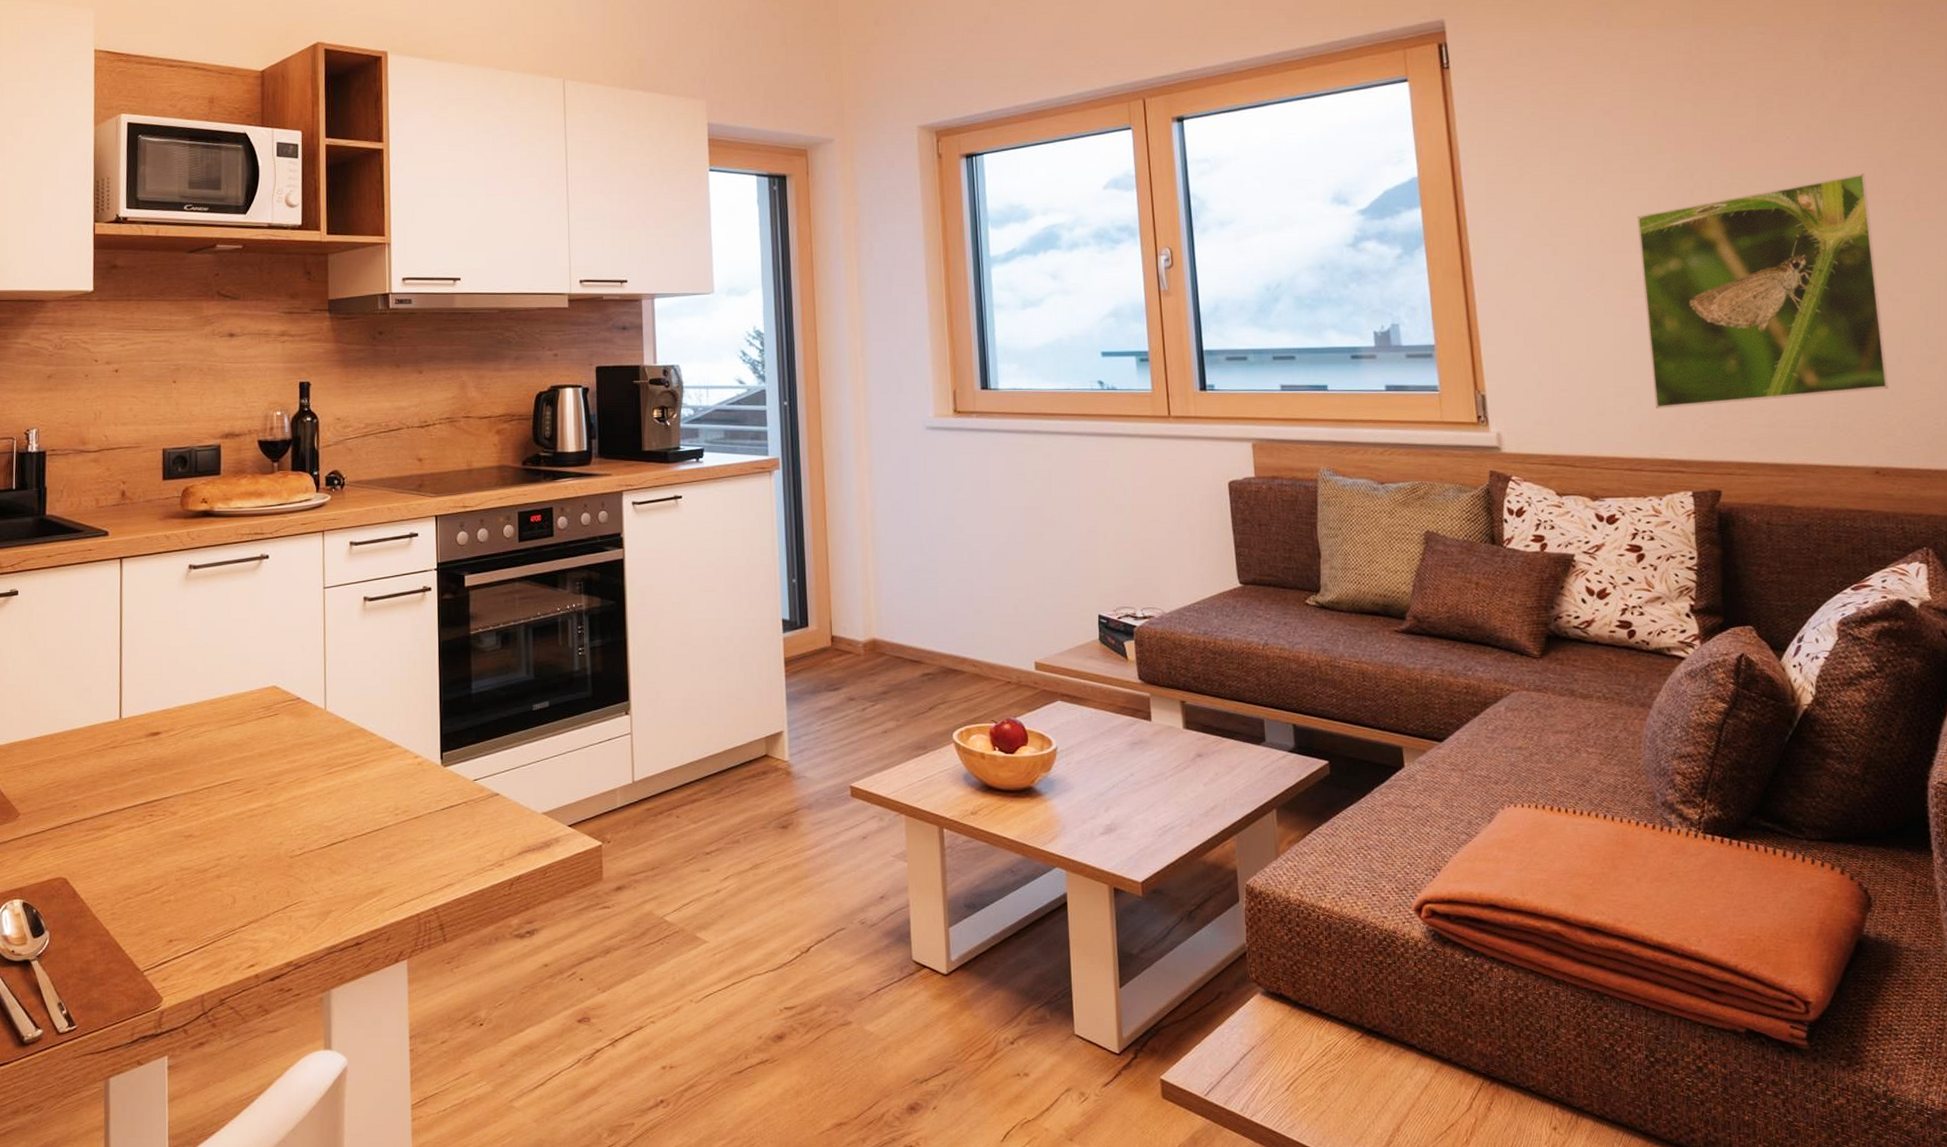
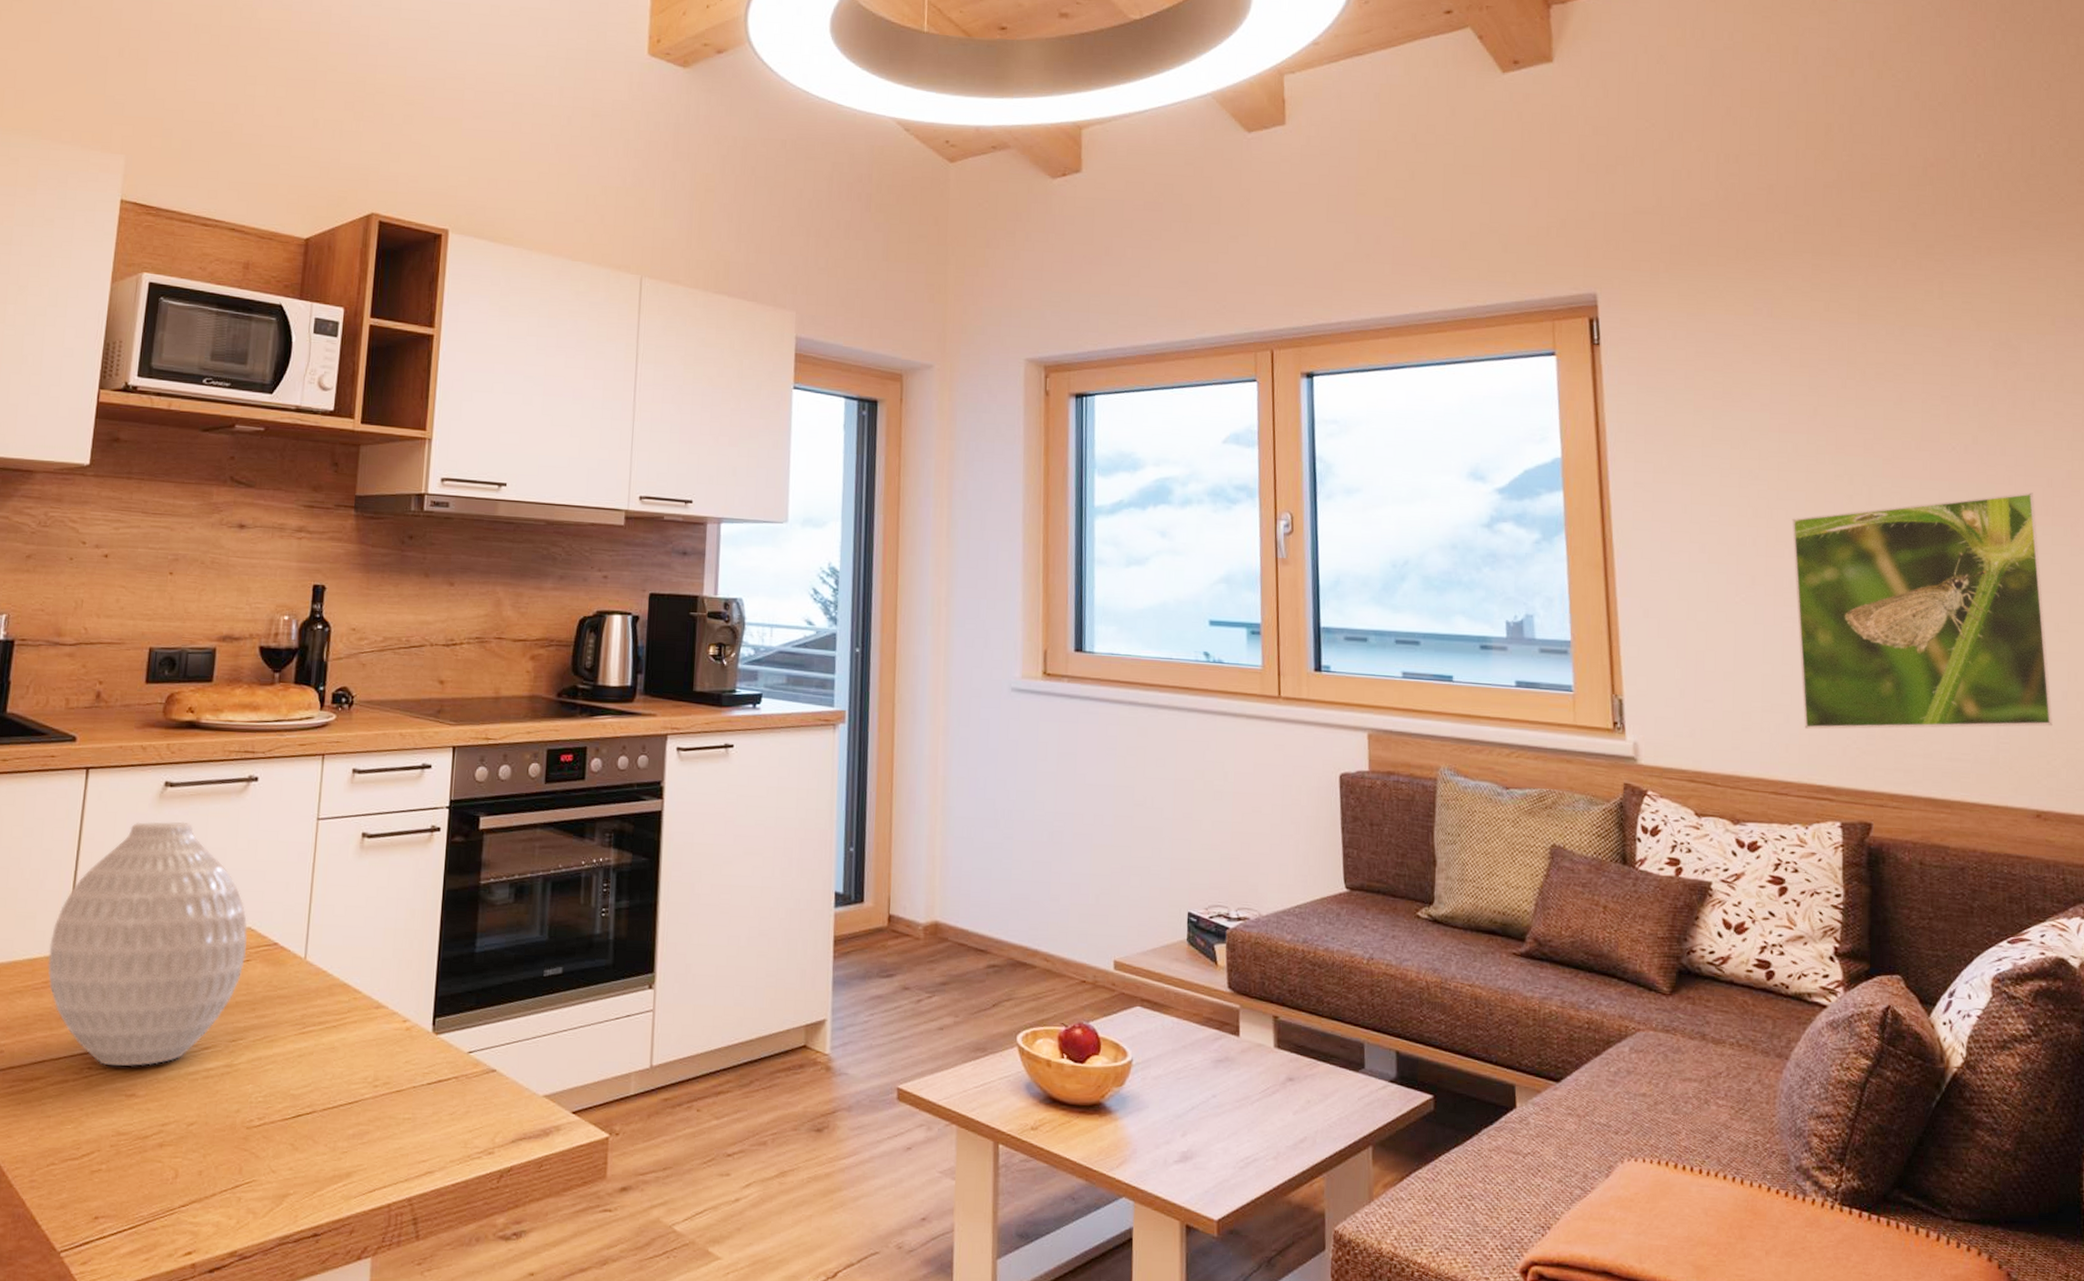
vase: none [105,598,275,812] -> present [48,821,248,1067]

